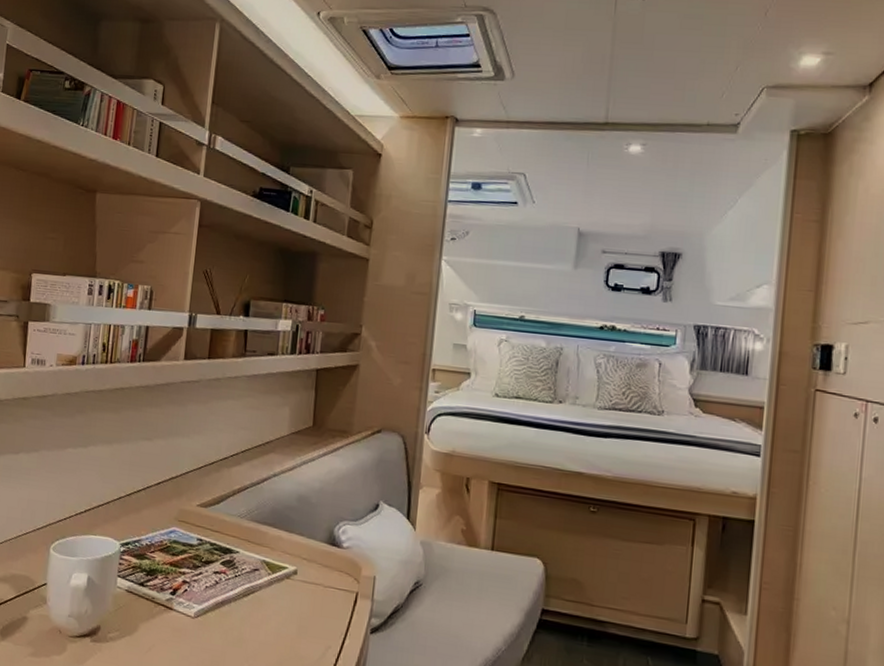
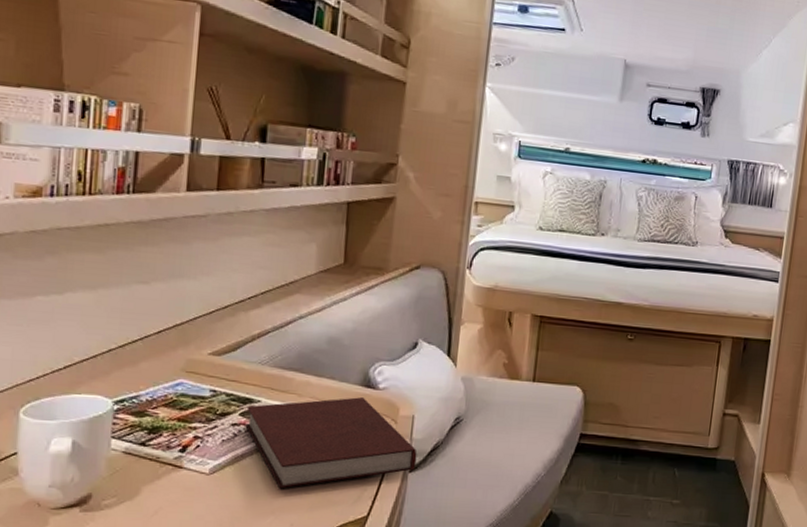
notebook: none [225,554,378,639] -> present [245,397,417,489]

